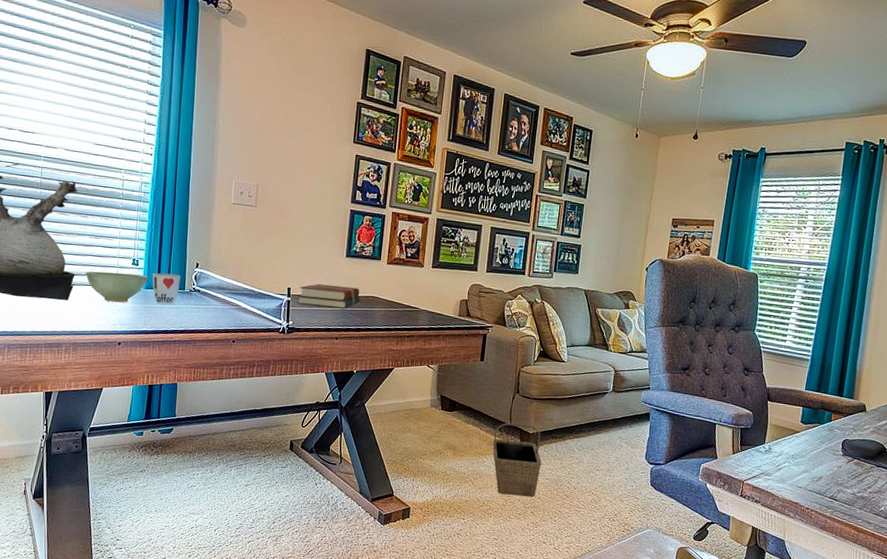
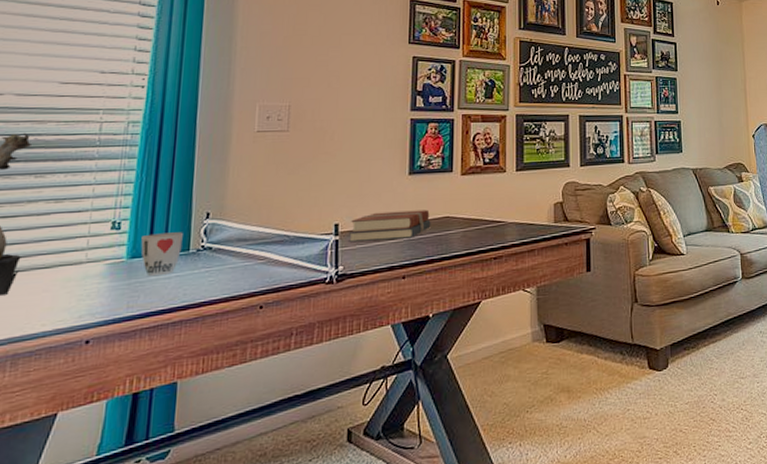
bowl: present [85,271,149,303] -> none [37,241,136,286]
basket: present [492,422,542,497] -> none [615,339,677,437]

